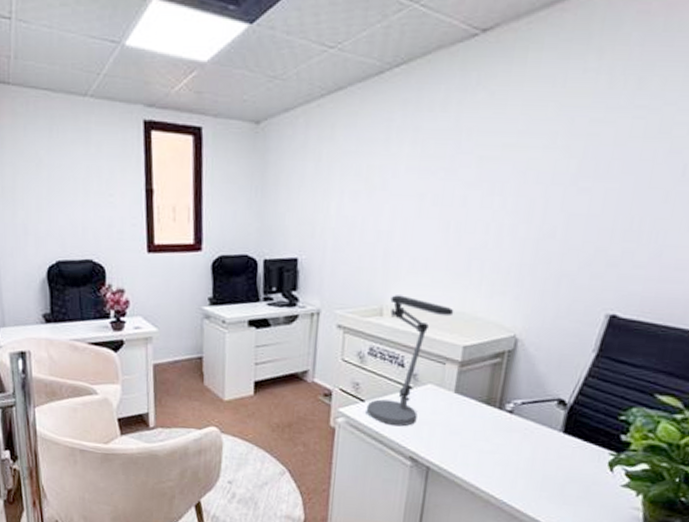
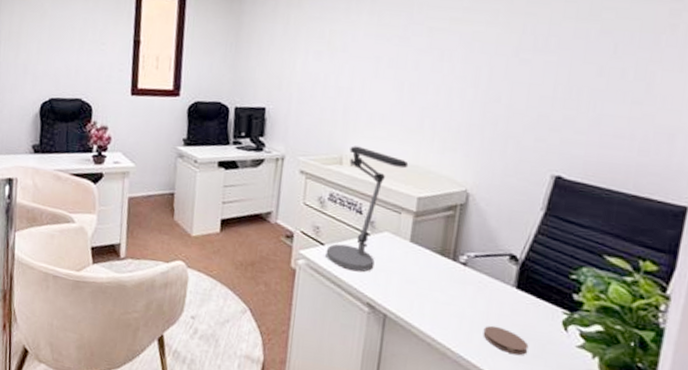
coaster: none [527,471,573,497] -> present [483,325,529,355]

